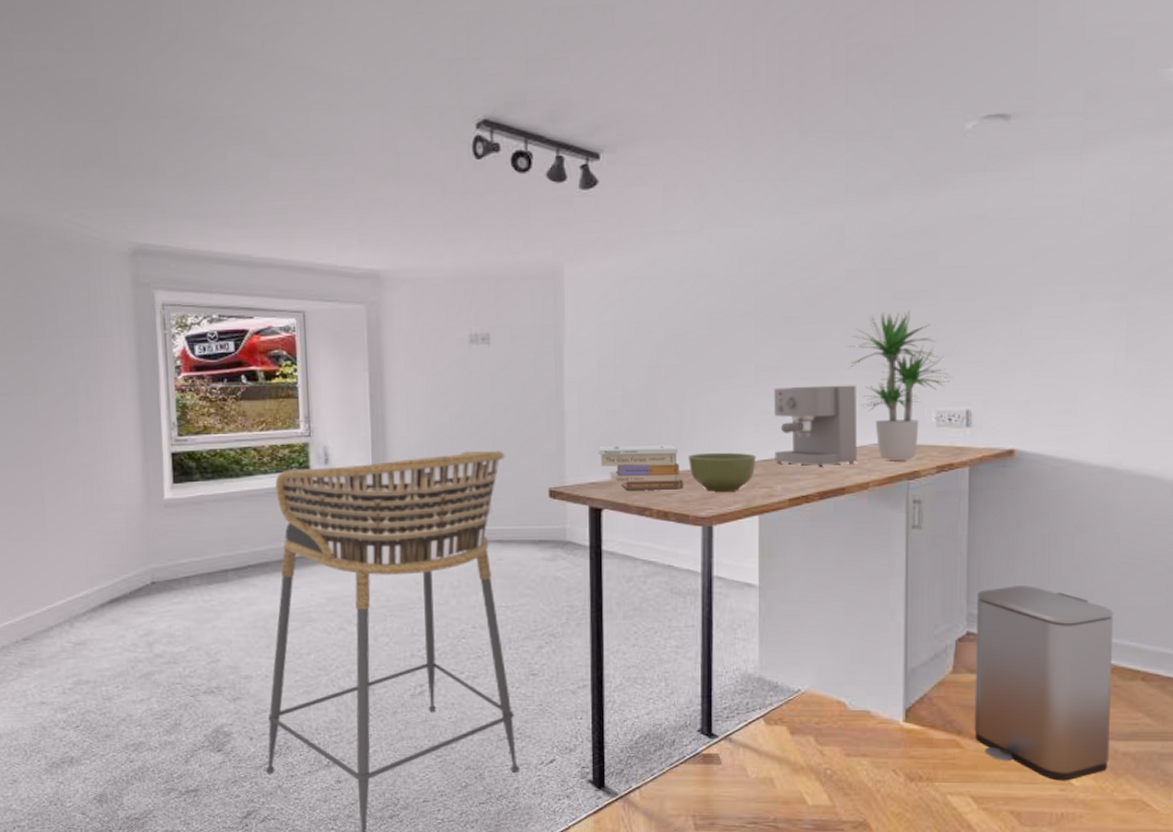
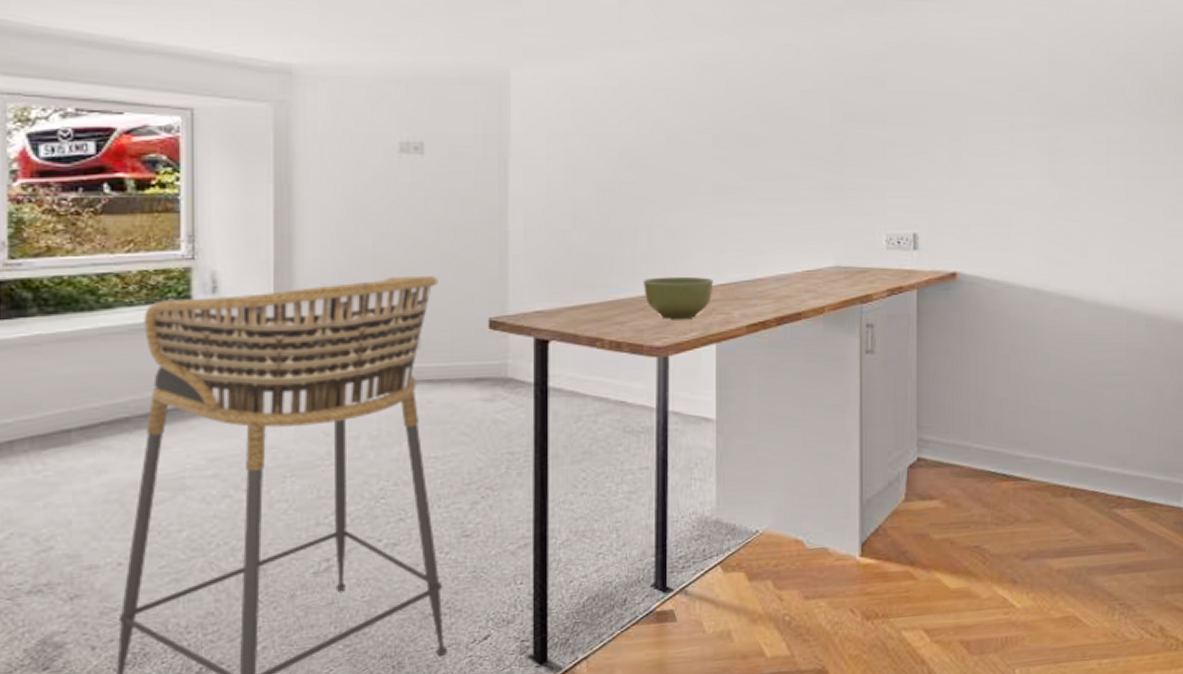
books: present [598,444,683,490] -> none [545,268,638,319]
coffee maker: present [774,385,858,467] -> none [732,206,813,291]
potted plant: present [848,310,953,461] -> none [803,132,901,285]
pedal bin: present [974,586,1114,781] -> none [925,407,1046,605]

